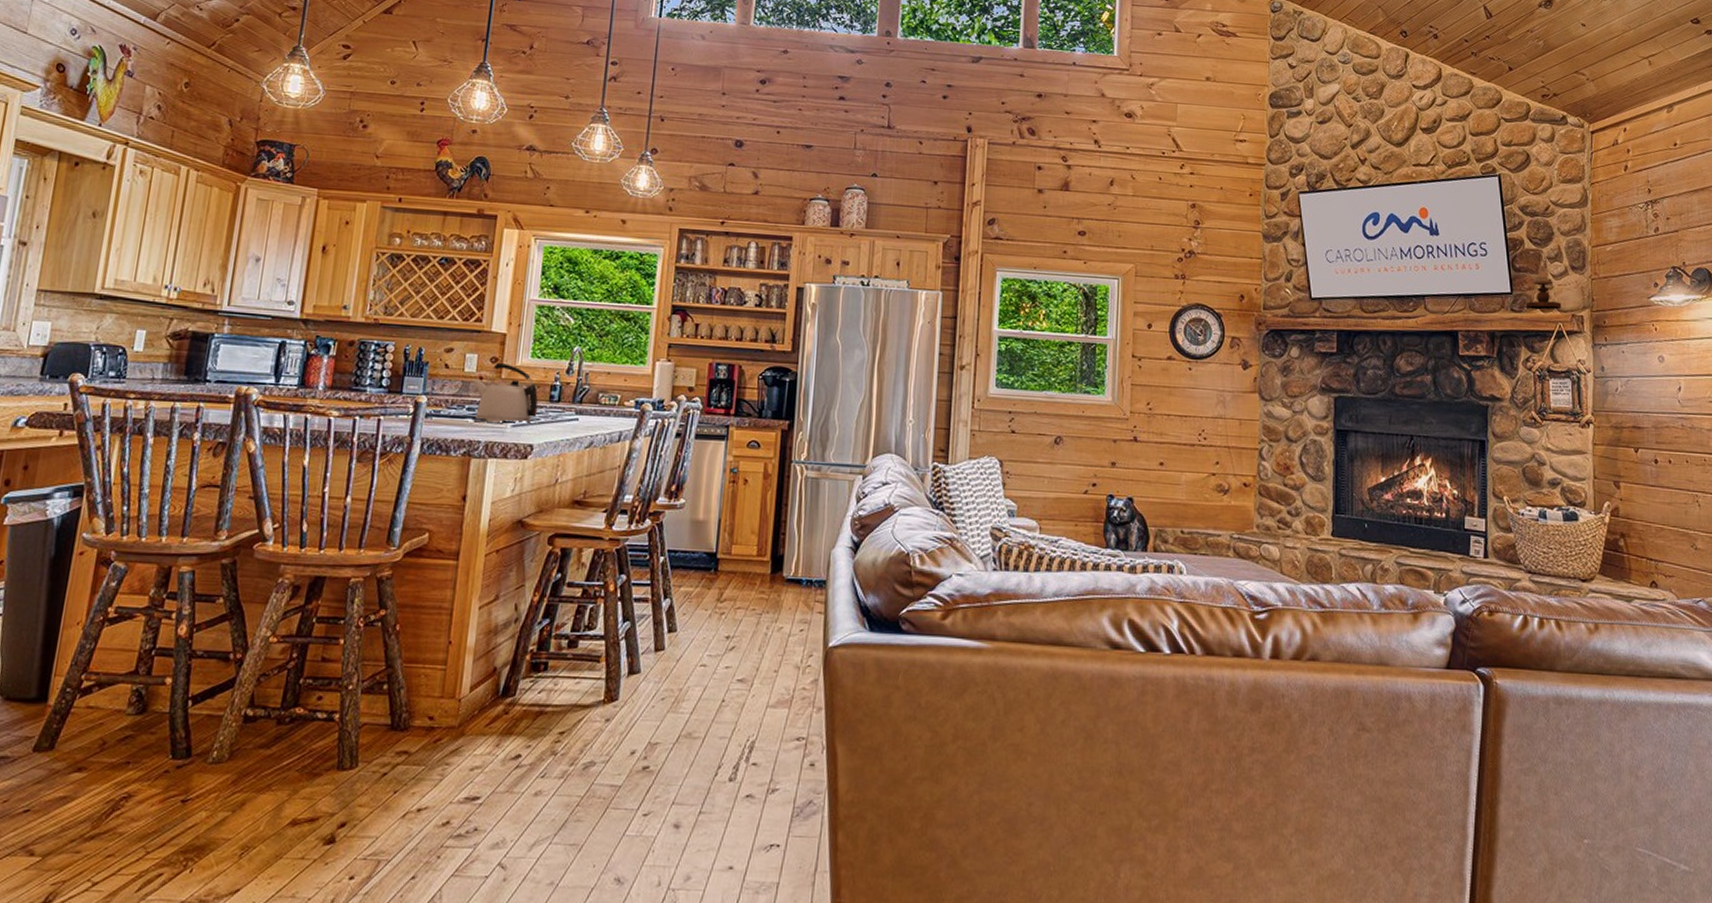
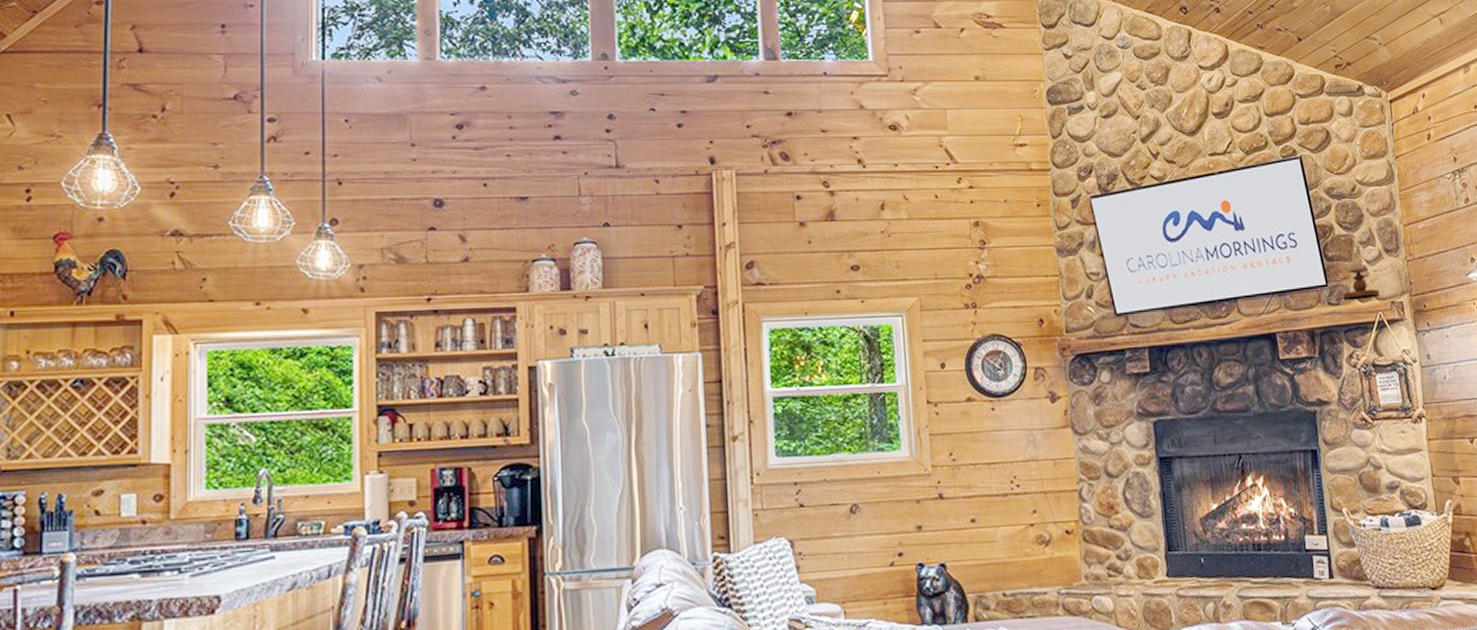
kettle: present [472,362,538,424] -> none [132,499,222,576]

